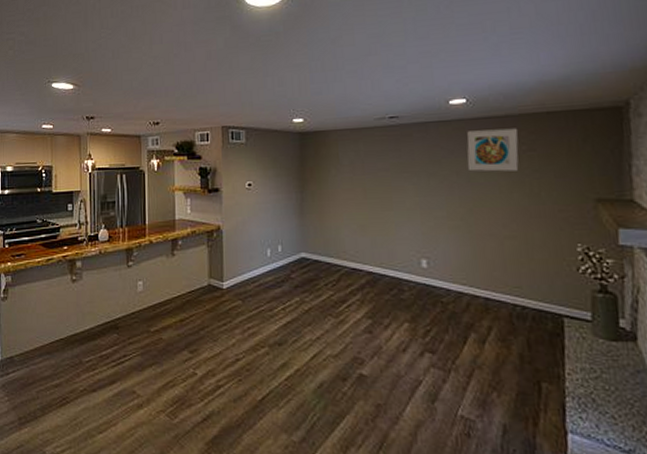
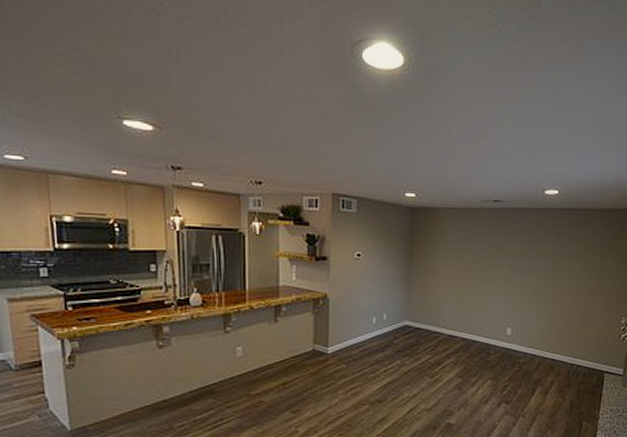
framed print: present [466,128,519,172] -> none [552,220,595,257]

